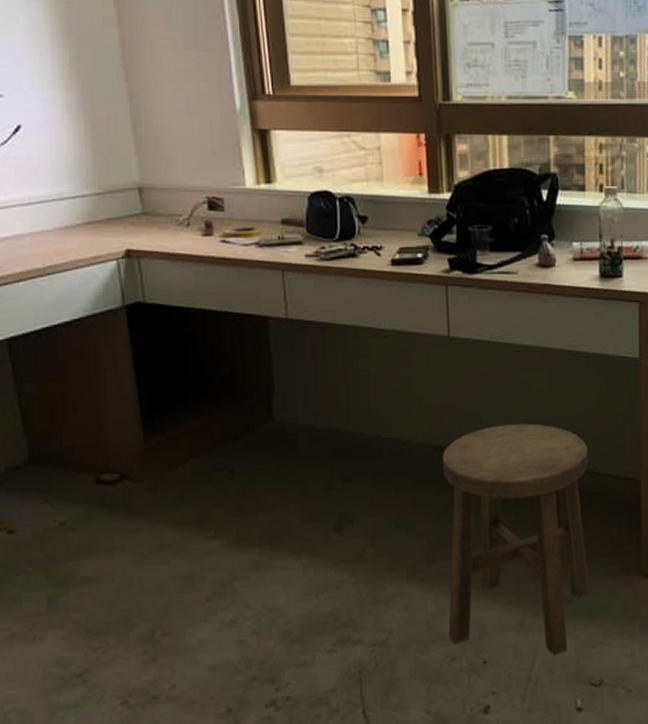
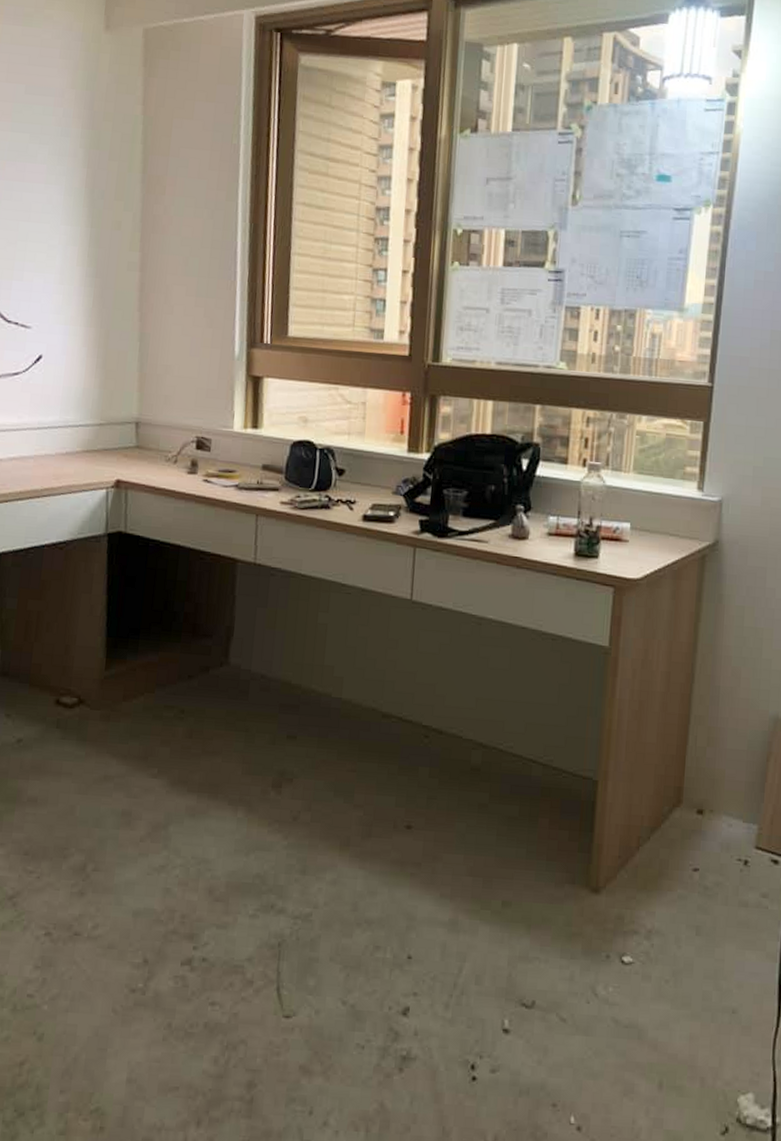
stool: present [442,423,590,656] -> none [375,700,545,964]

